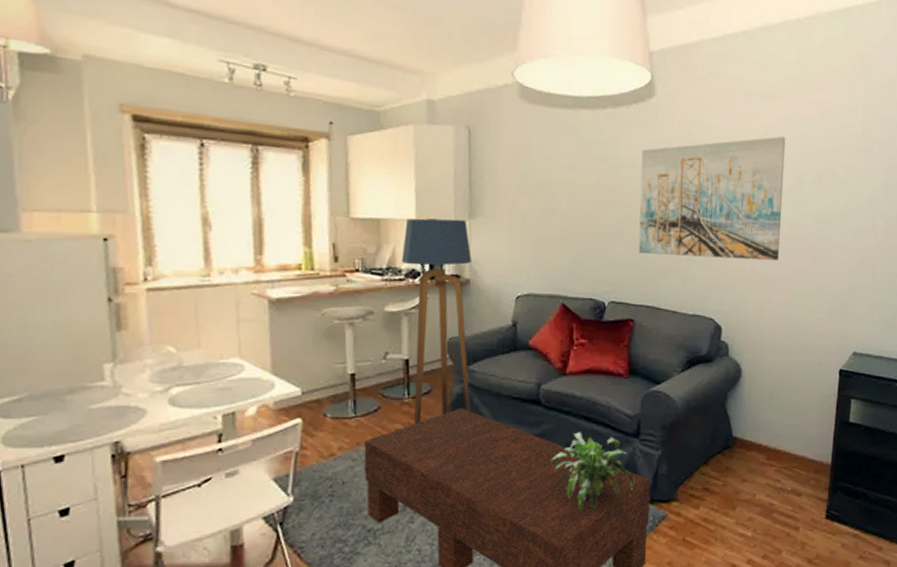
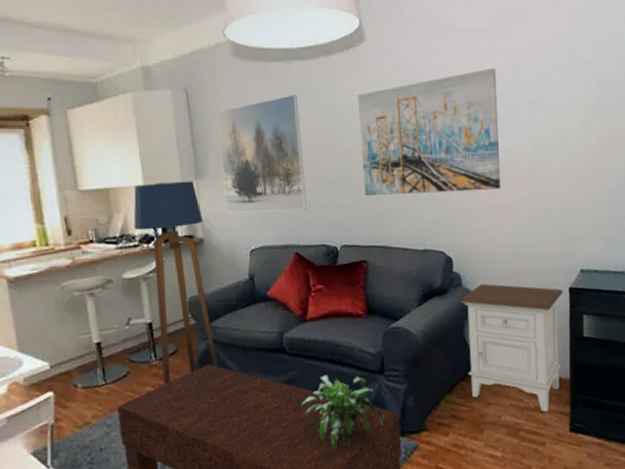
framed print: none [496,143,581,261] -> present [216,95,307,213]
nightstand: none [724,356,833,495] -> present [459,283,563,412]

